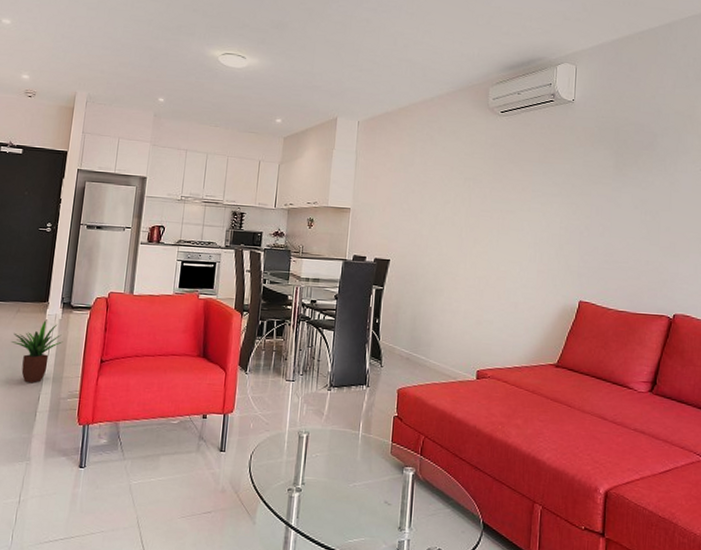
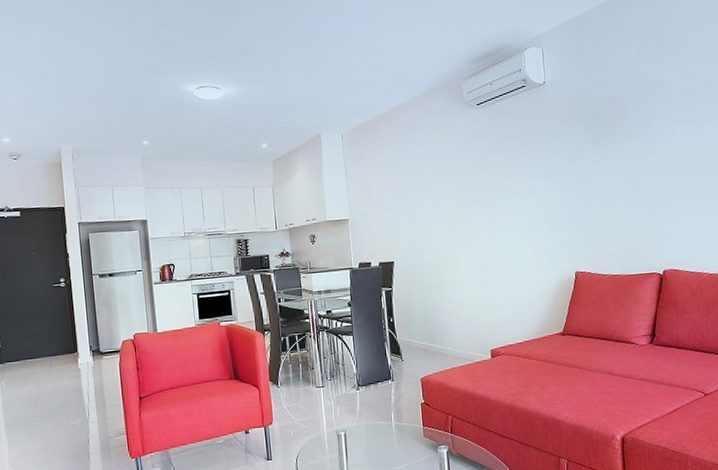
potted plant: present [11,320,63,383] -> none [51,370,100,429]

